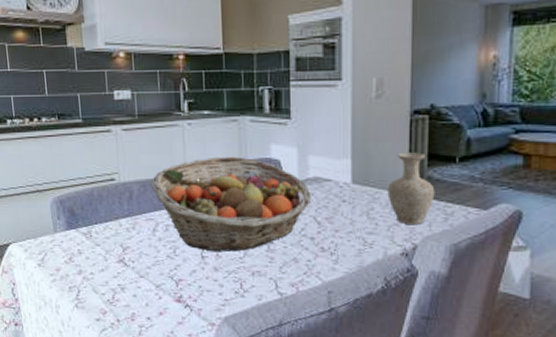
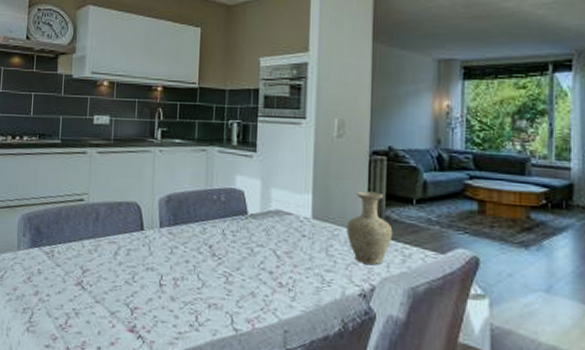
fruit basket: present [151,156,310,252] -> none [118,184,271,281]

